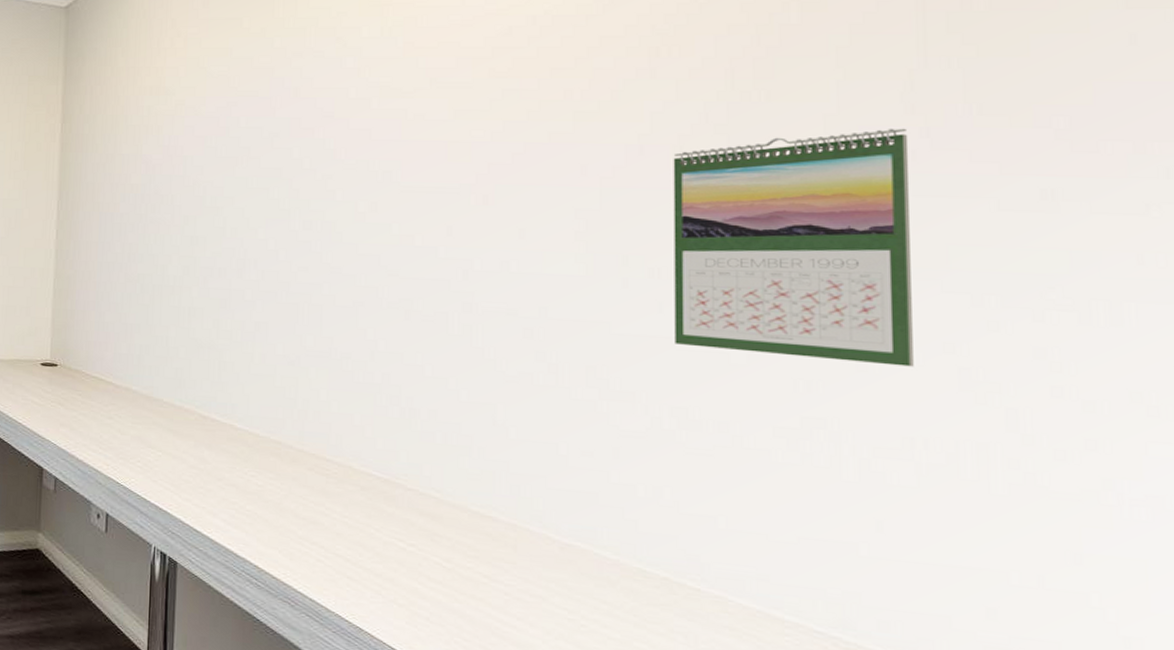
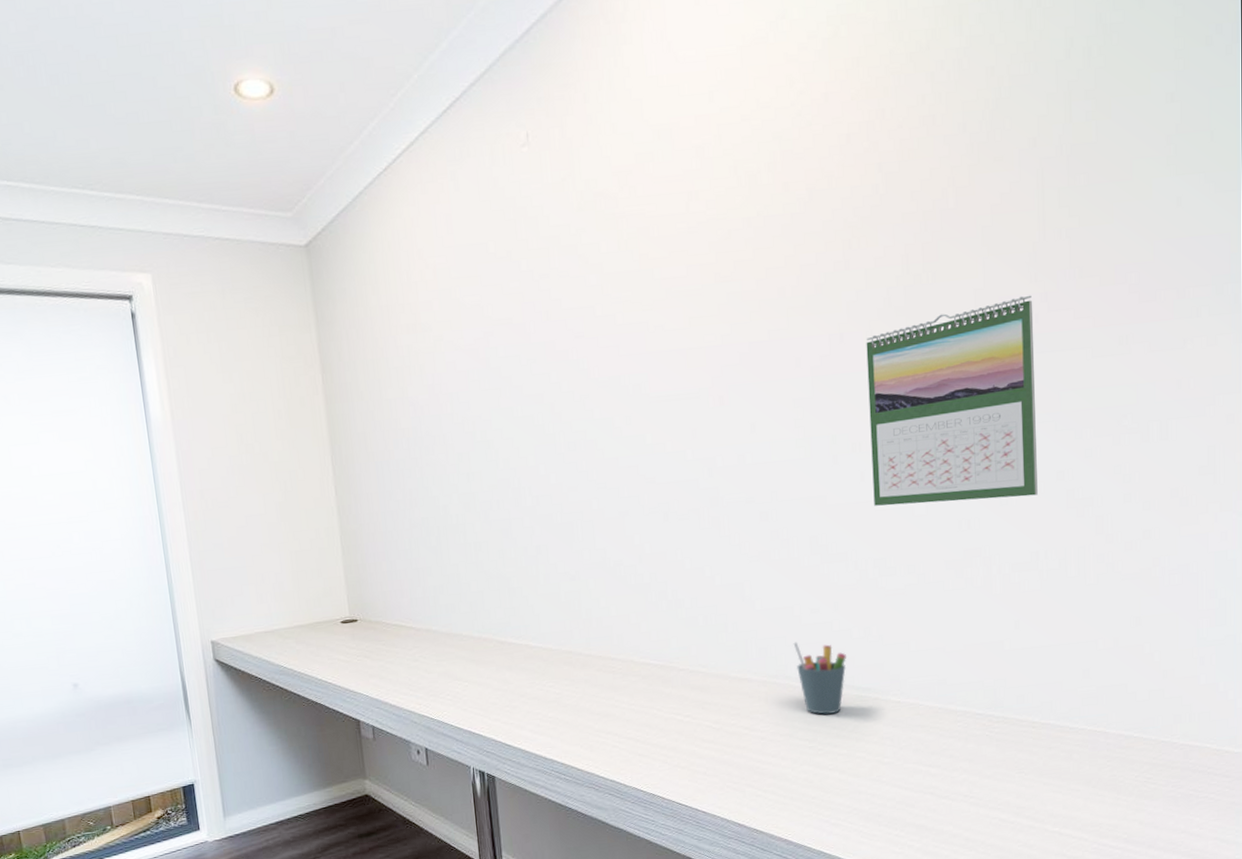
pen holder: none [555,486,628,586] -> present [793,641,847,715]

